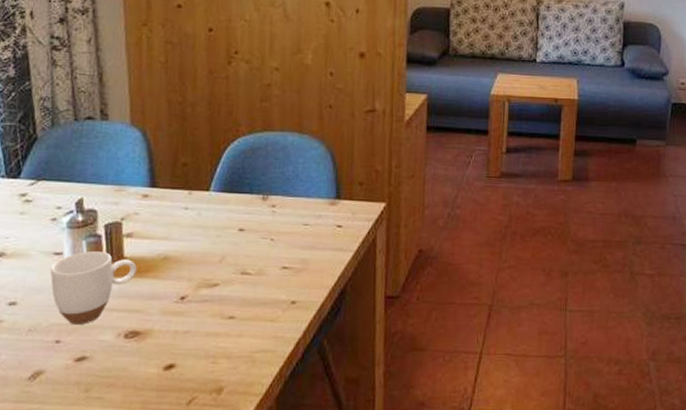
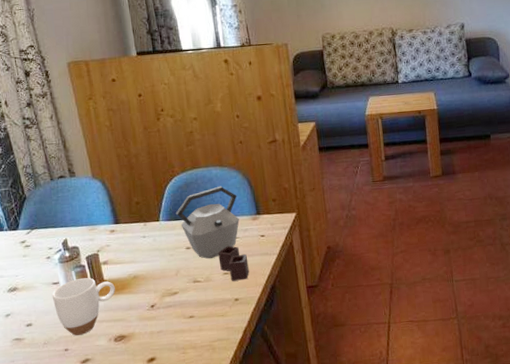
kettle: none [232,157,316,279] -> present [175,186,249,281]

